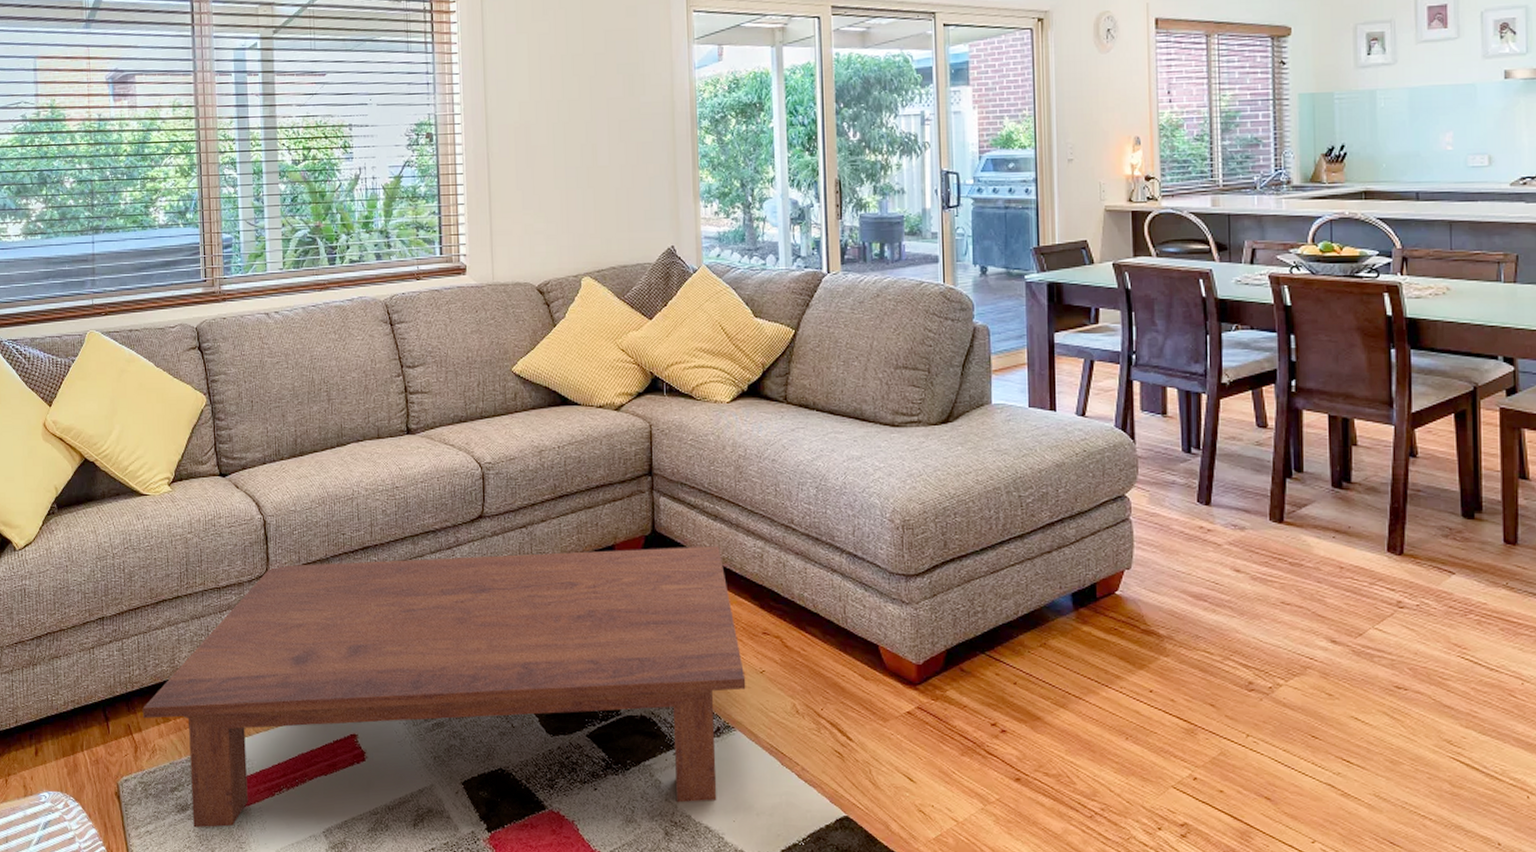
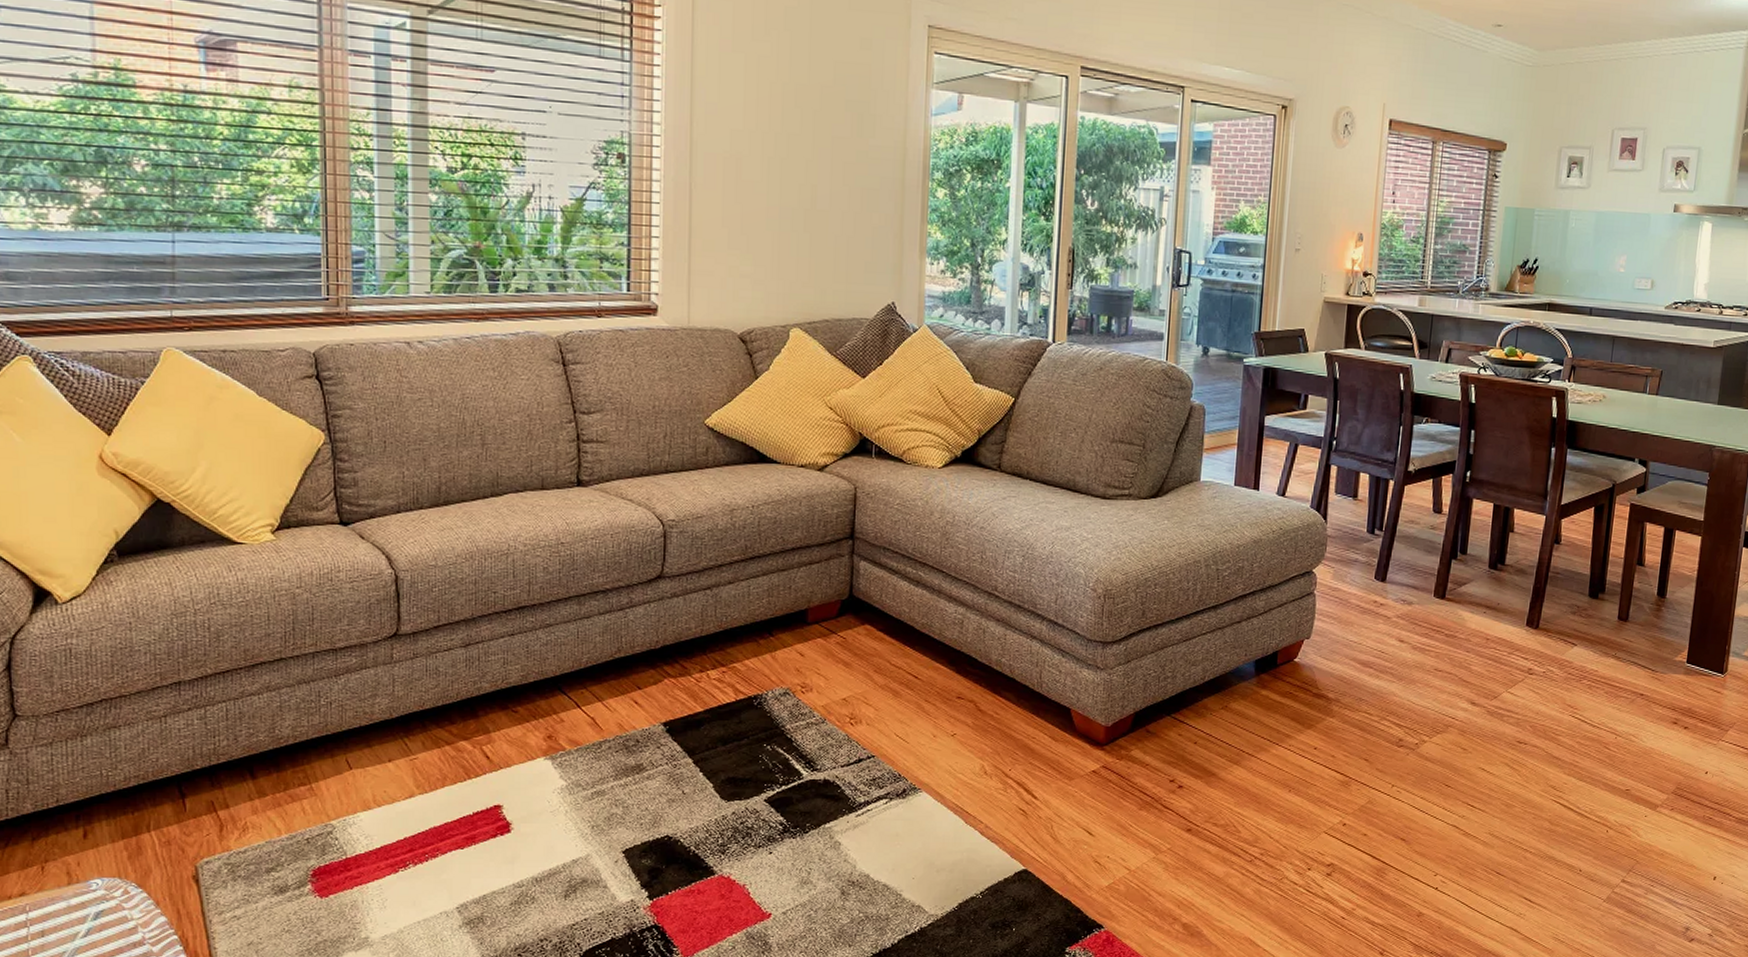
coffee table: present [143,546,746,828] -> none [231,611,936,910]

